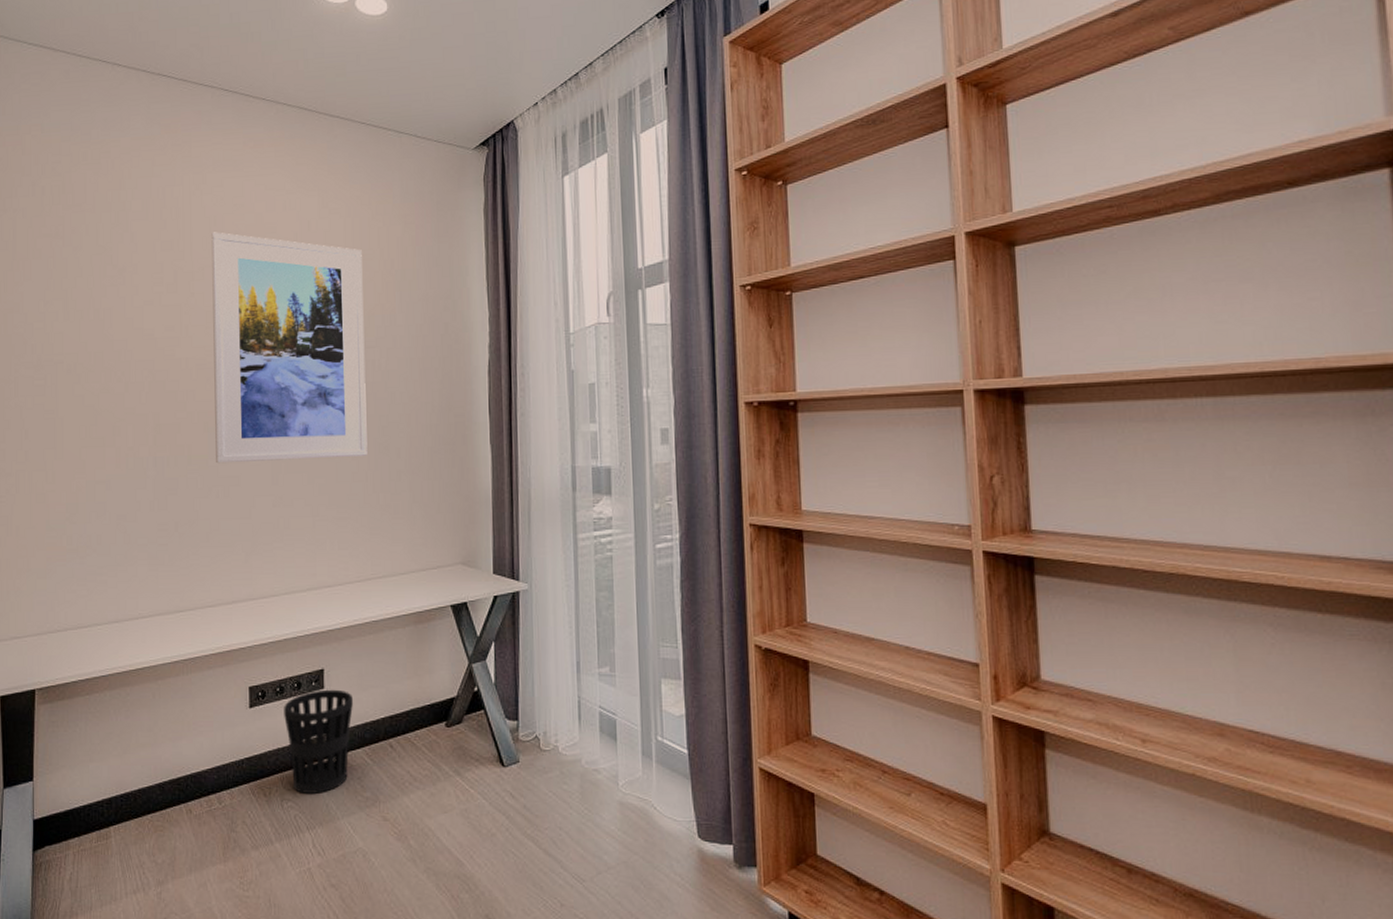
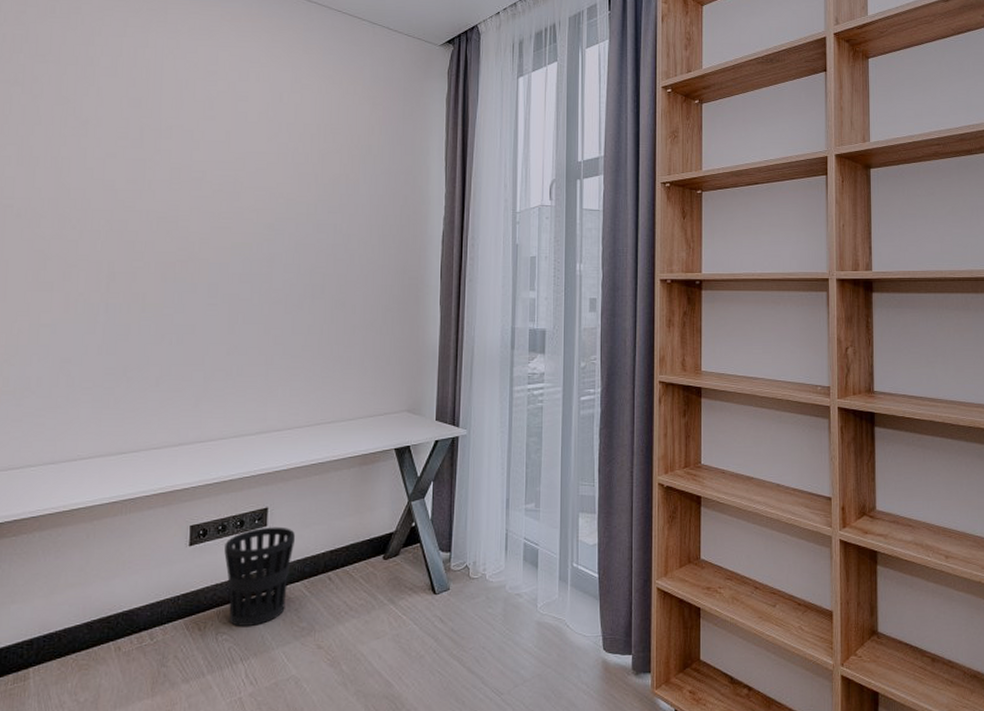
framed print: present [211,232,368,464] -> none [171,94,331,312]

